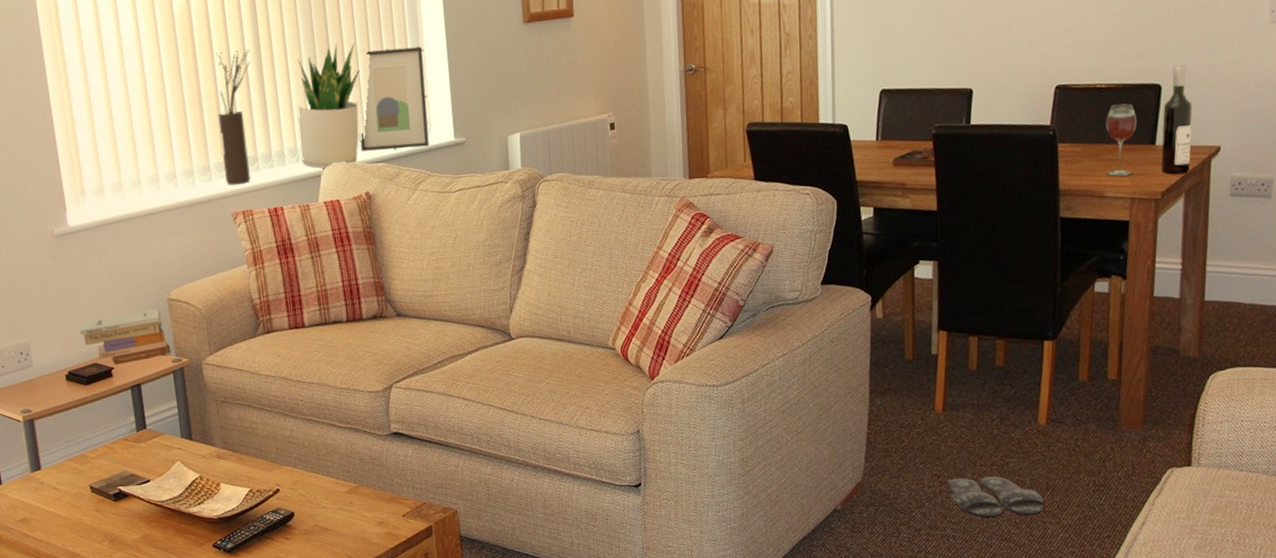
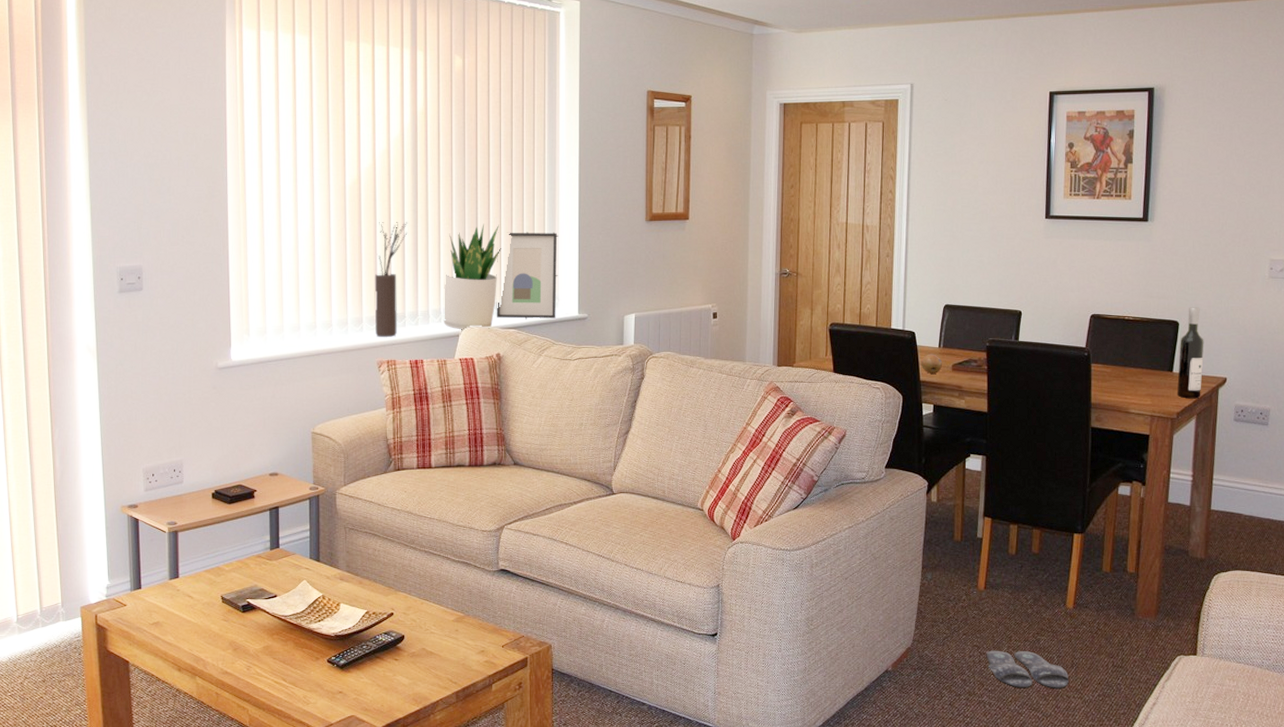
books: present [79,307,171,365] -> none [229,439,310,488]
fruit: none [856,148,882,172] -> present [921,354,943,374]
wineglass: present [1106,103,1137,177] -> none [1132,335,1158,396]

